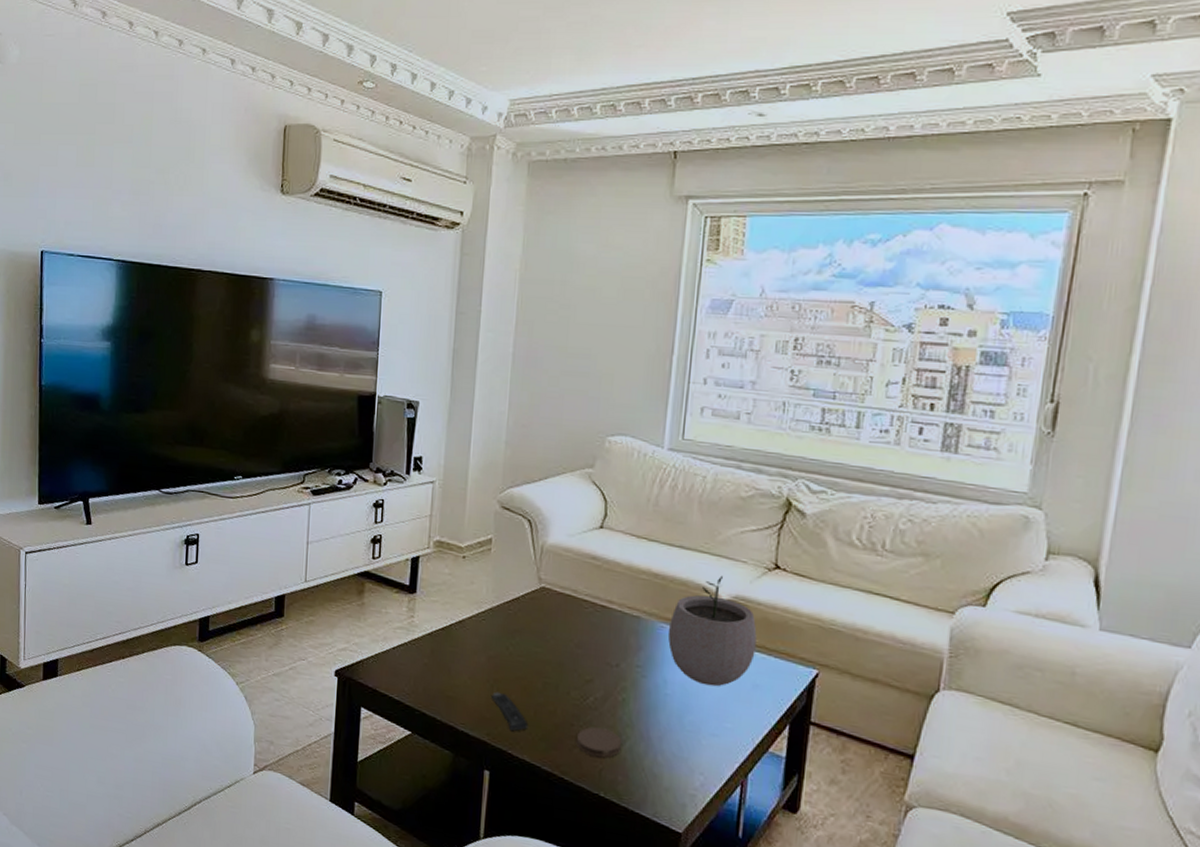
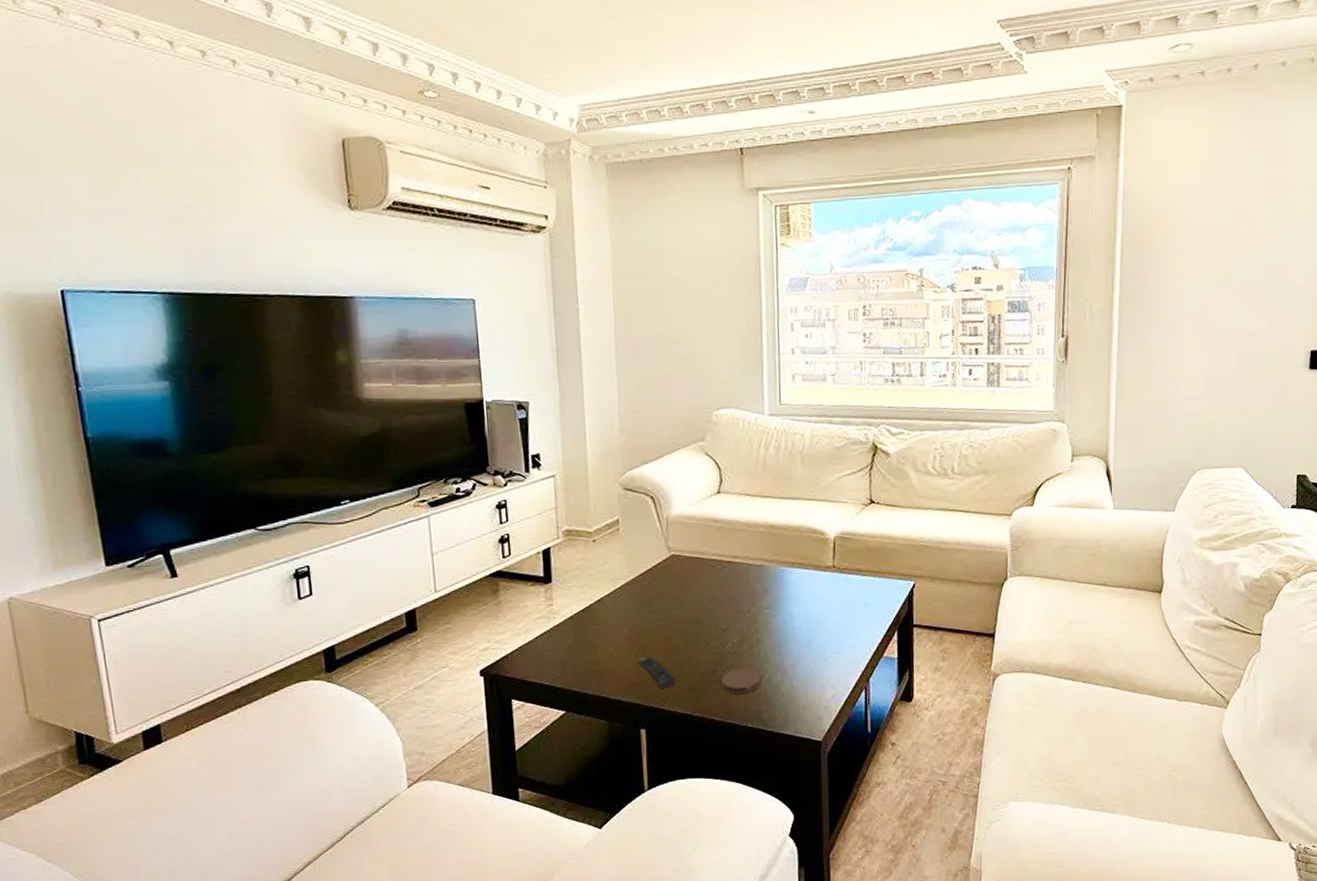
plant pot: present [667,575,757,687] -> none [788,517,863,613]

